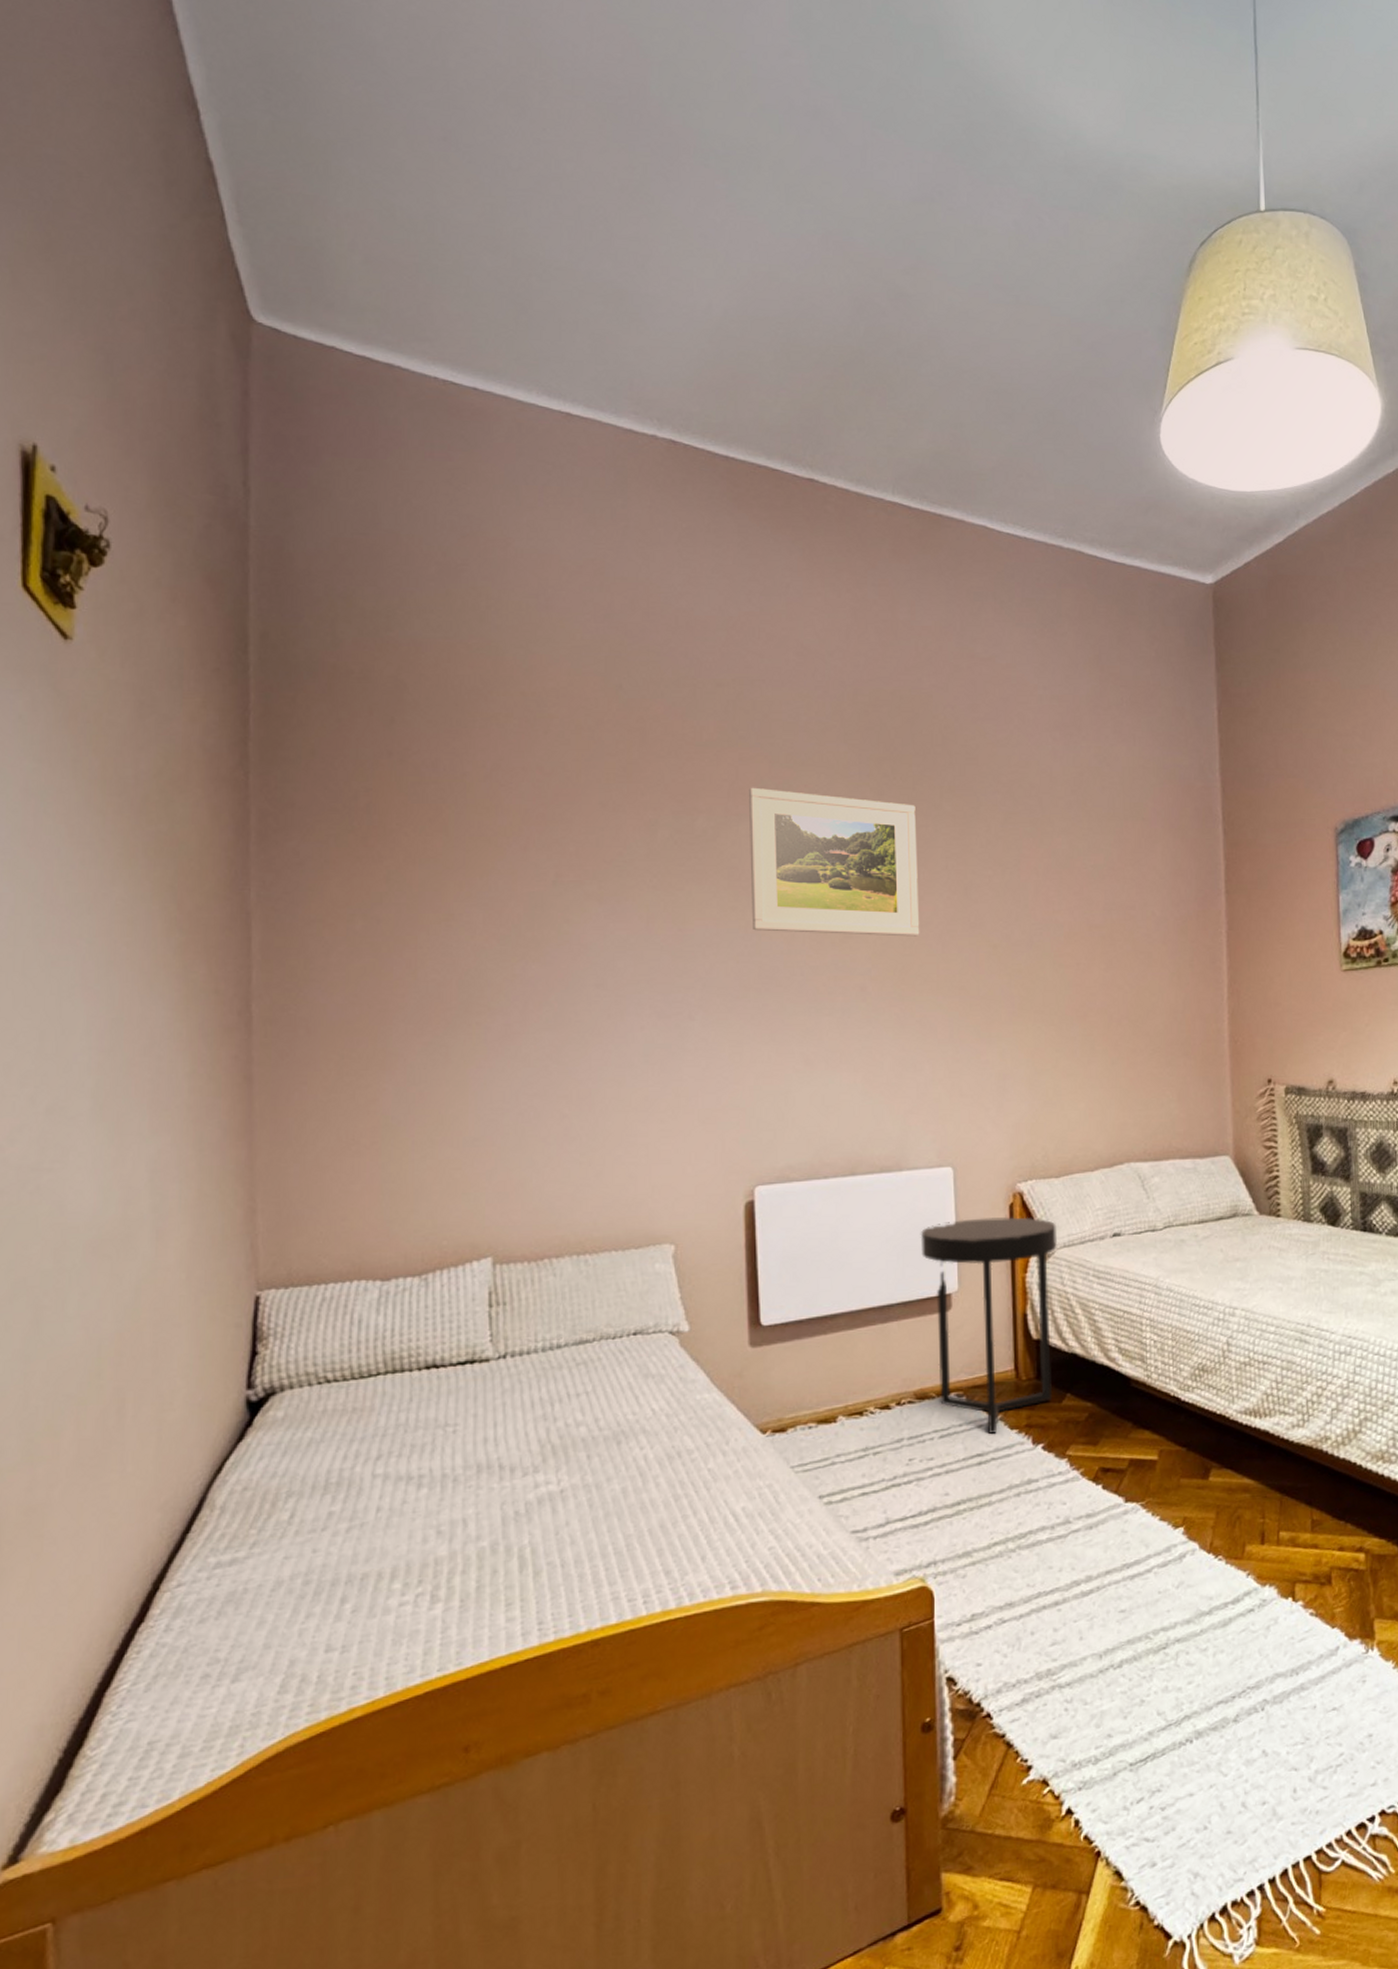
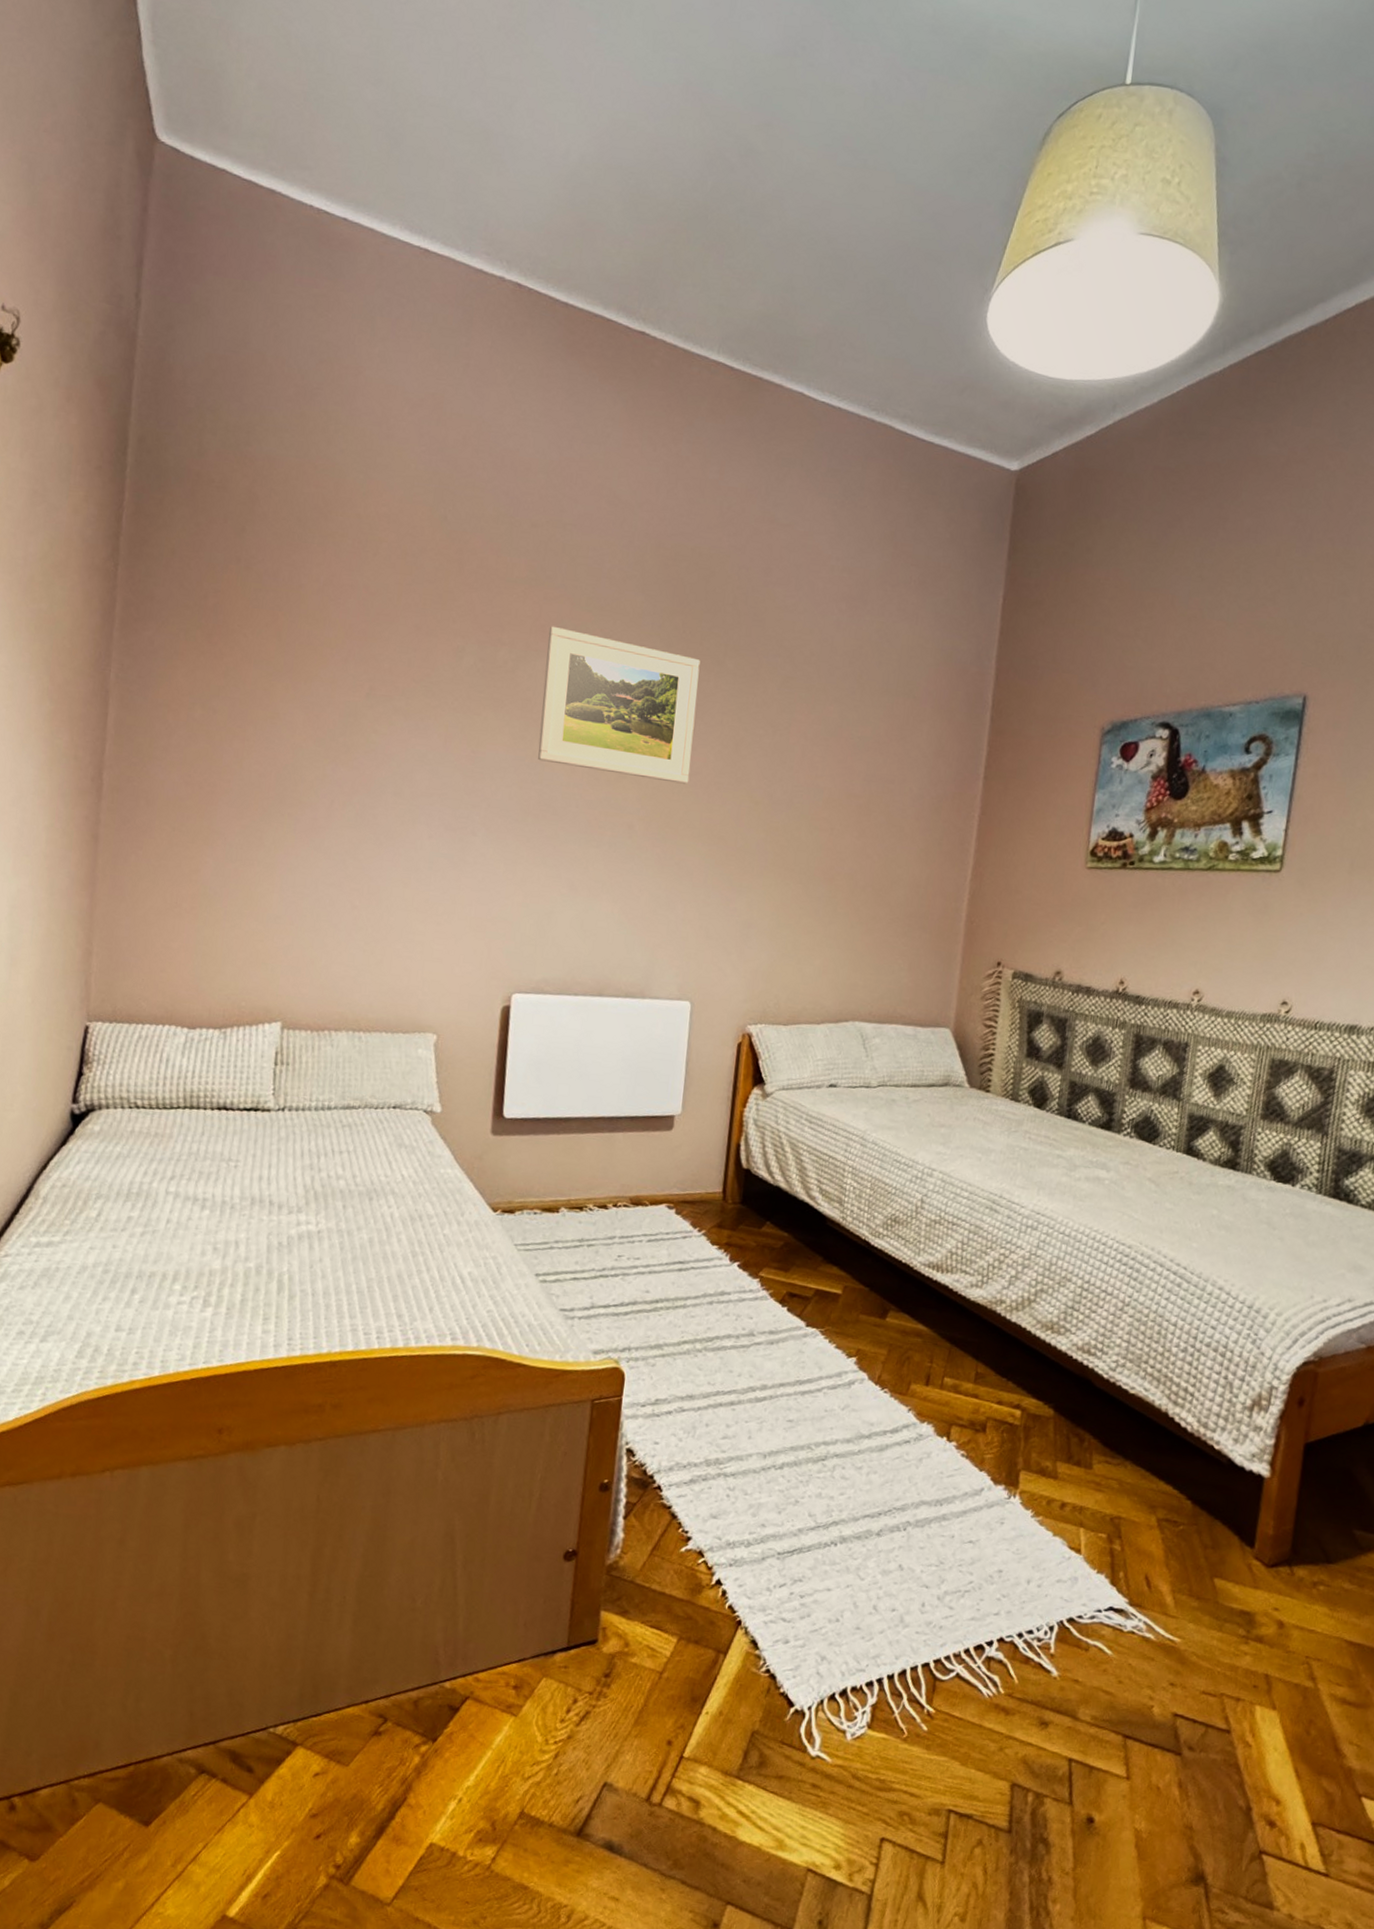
side table: present [920,1217,1058,1434] -> none [652,1050,778,1246]

